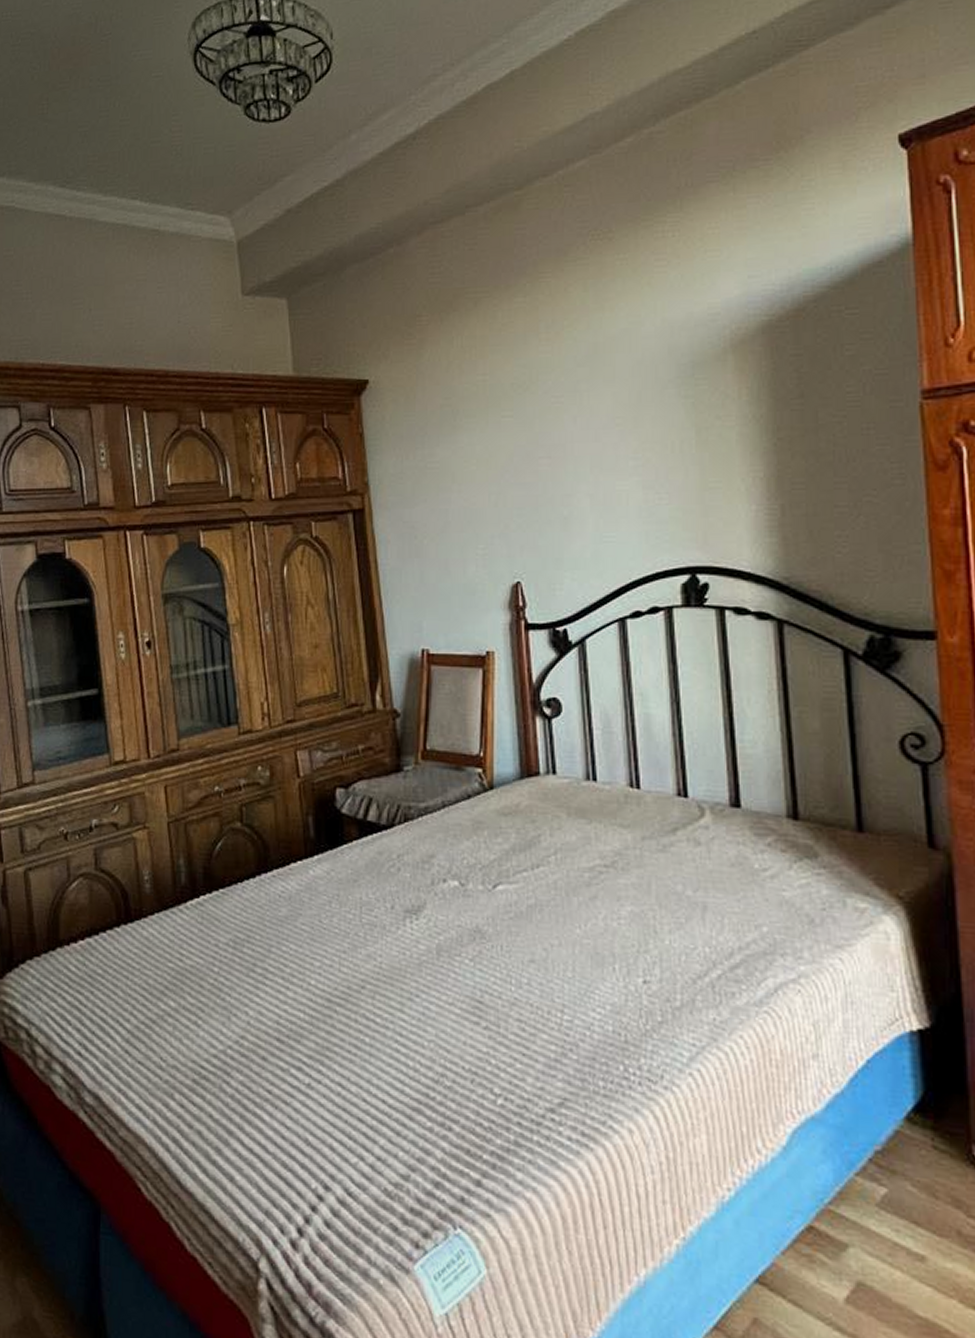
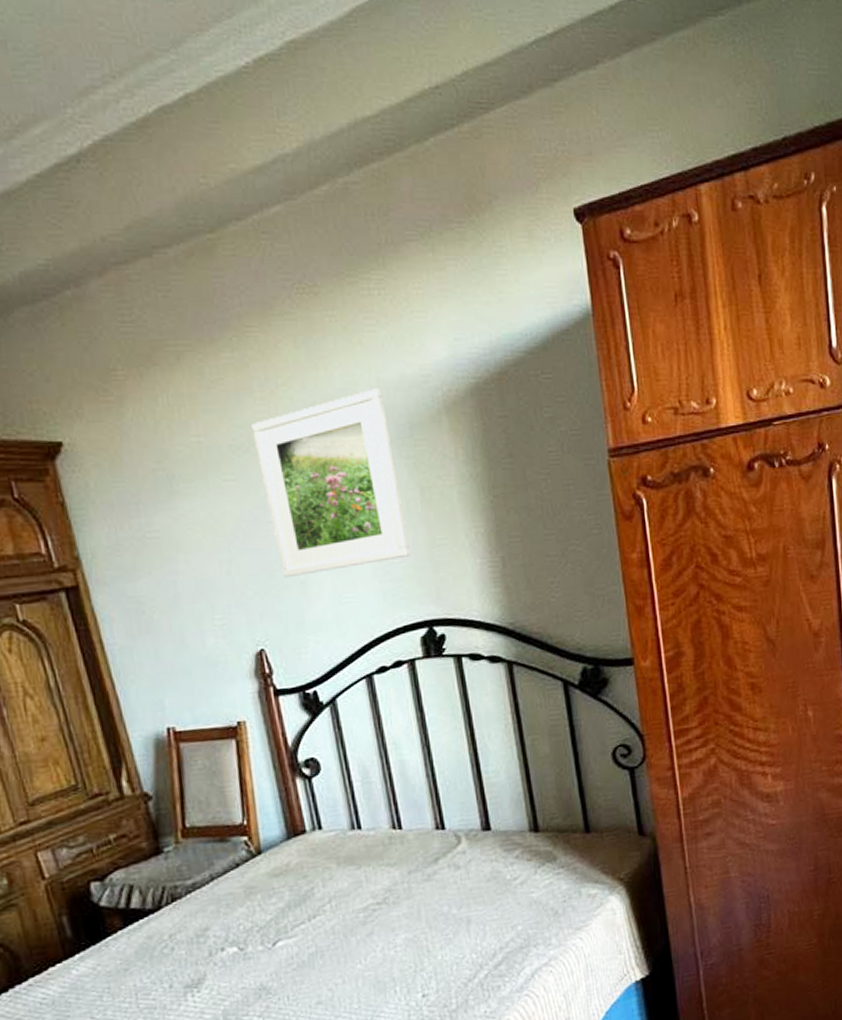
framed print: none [534,328,679,513] -> present [251,388,410,578]

